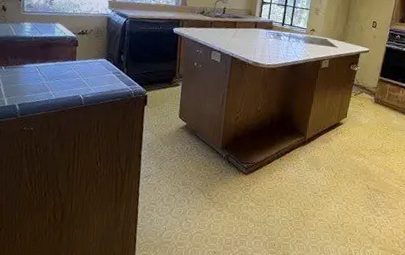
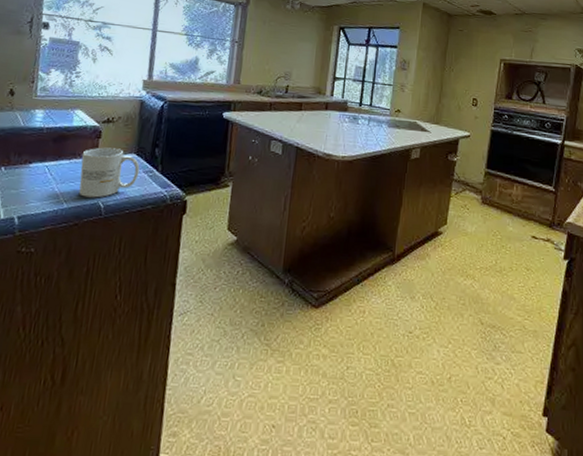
mug: none [63,53,110,92] -> present [78,147,140,198]

